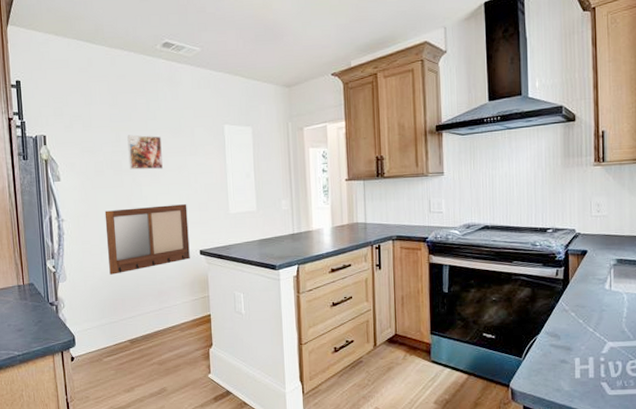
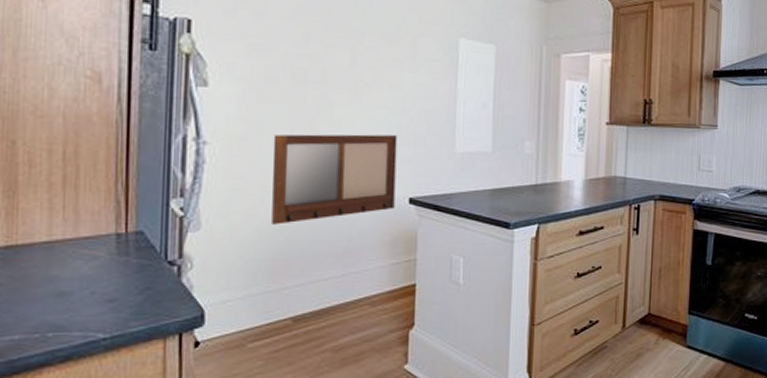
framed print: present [127,134,163,170] -> none [318,34,370,86]

